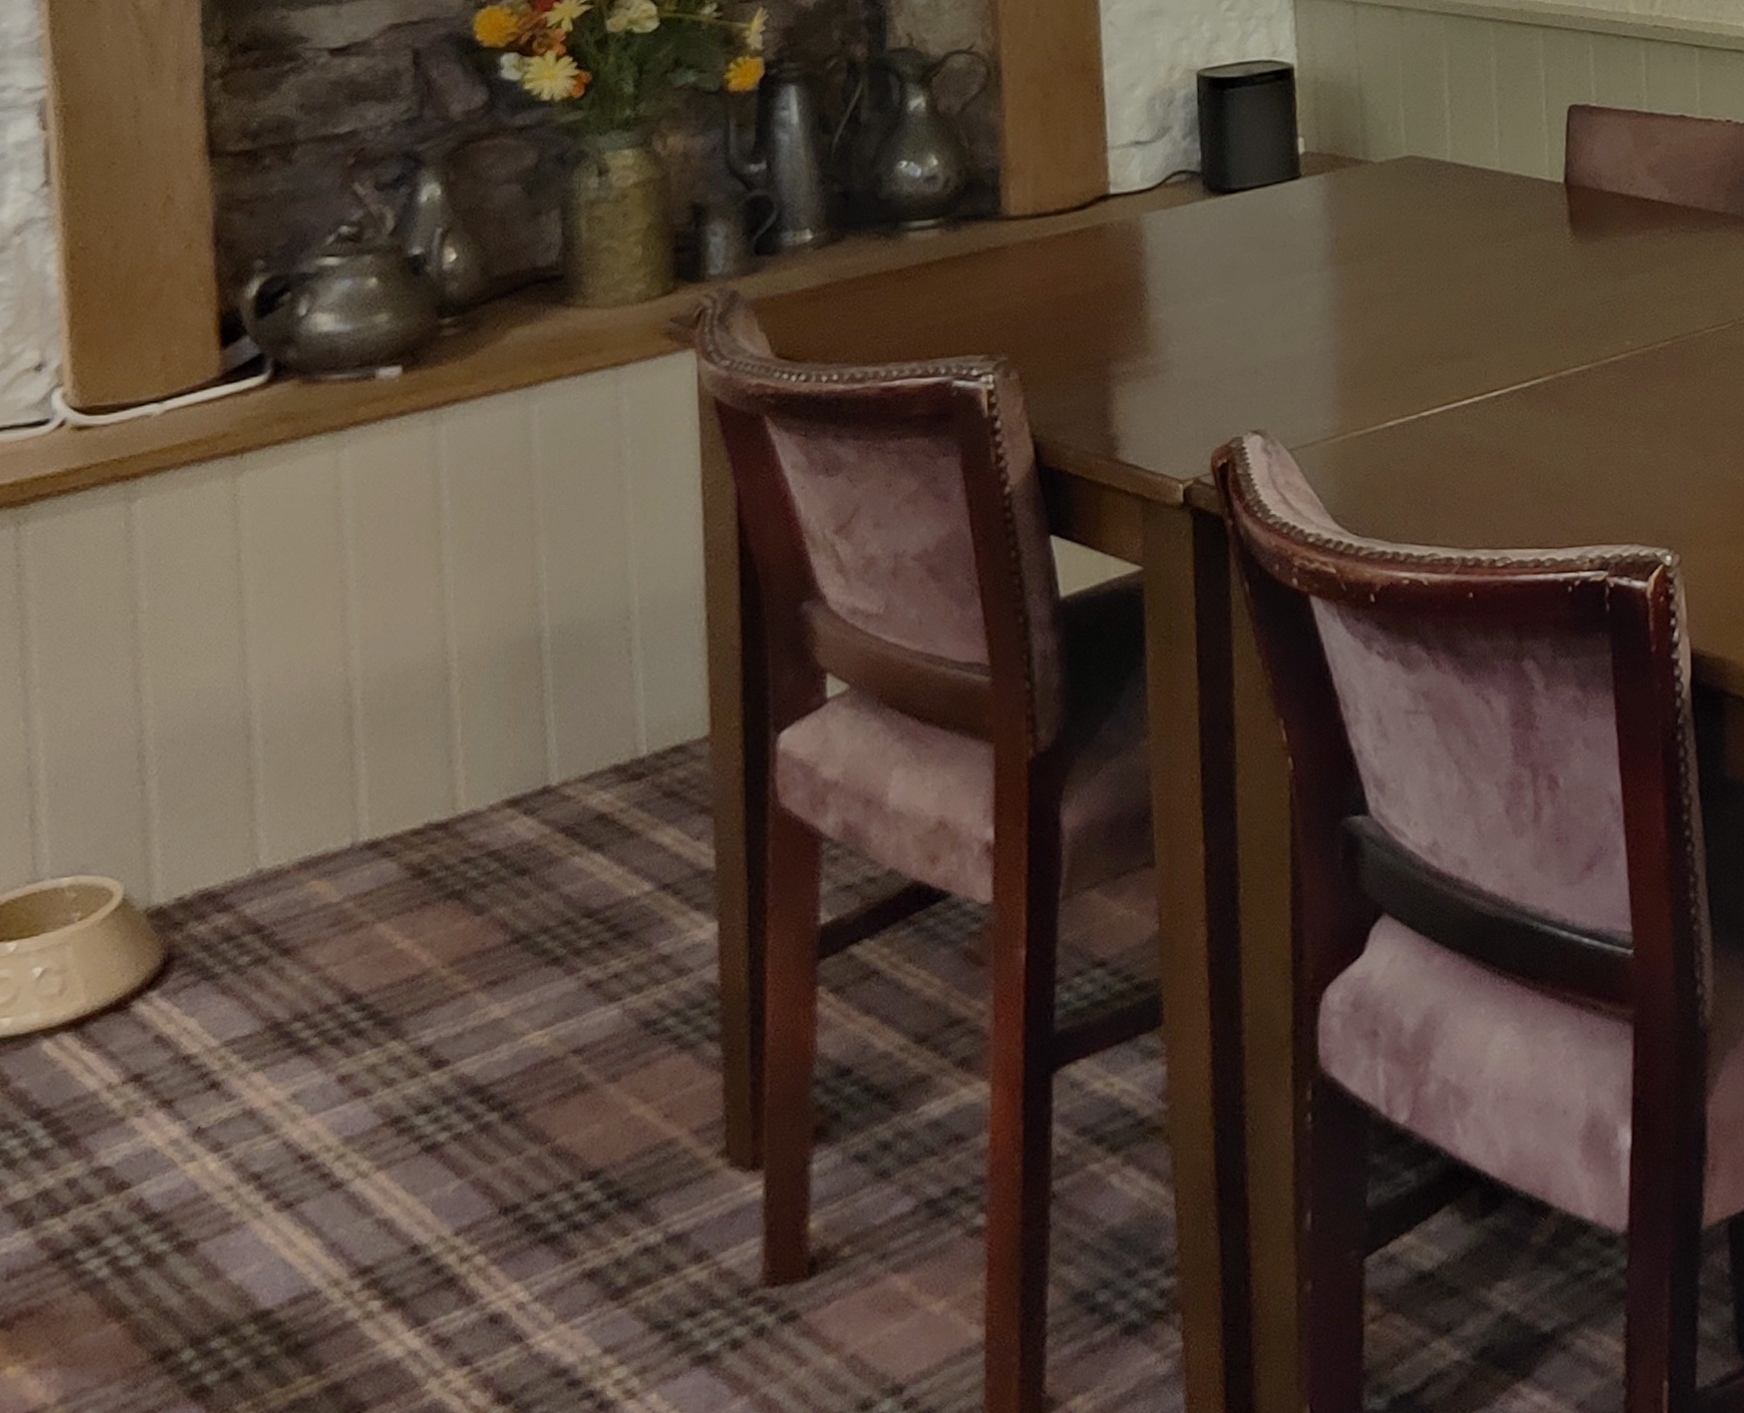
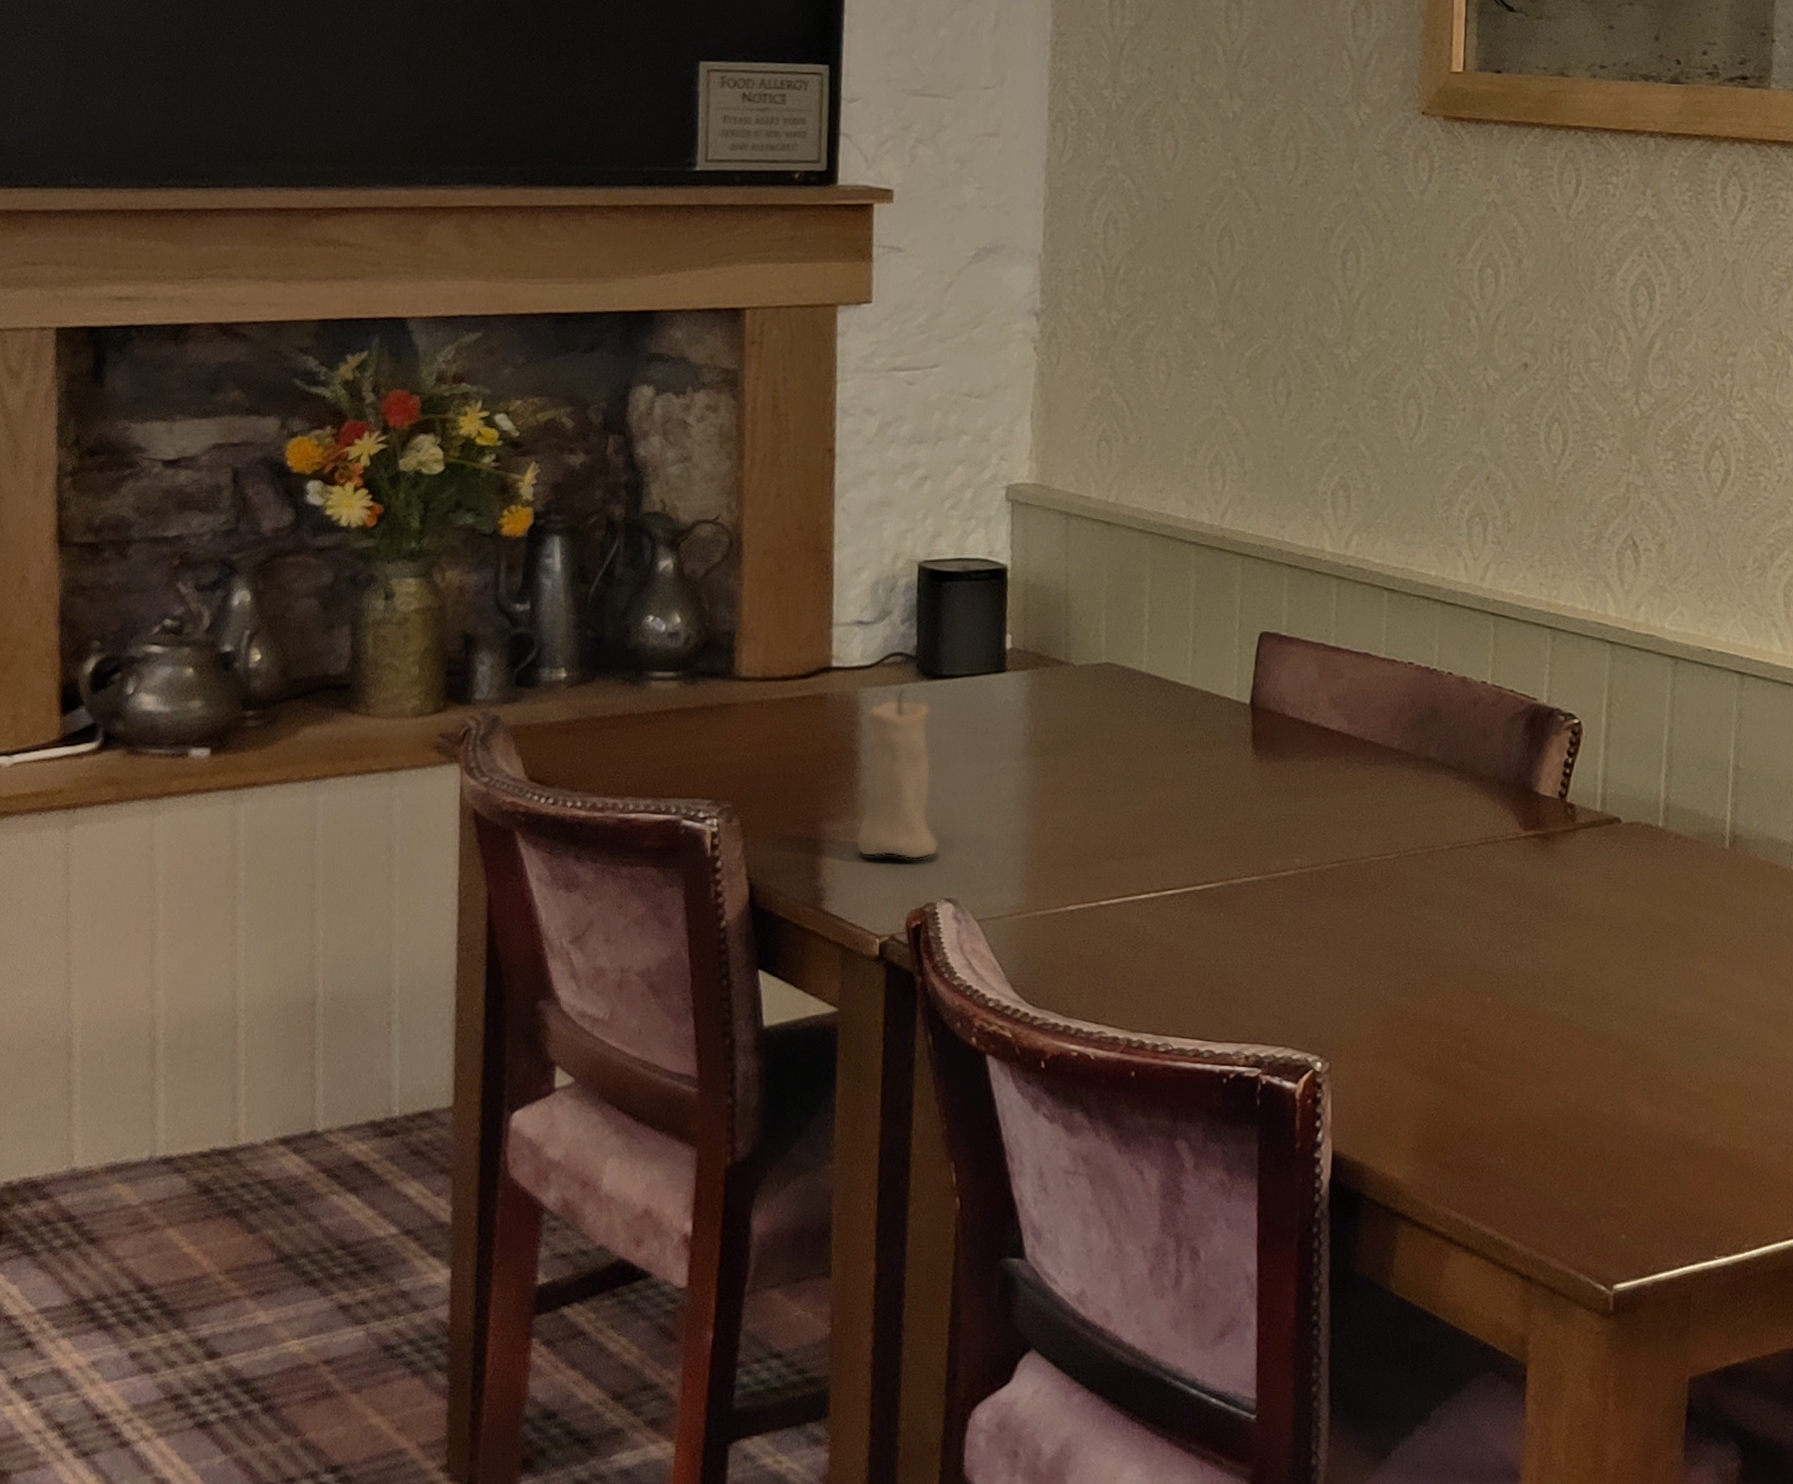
candle: none [1149,209,1243,396] -> present [855,689,941,860]

